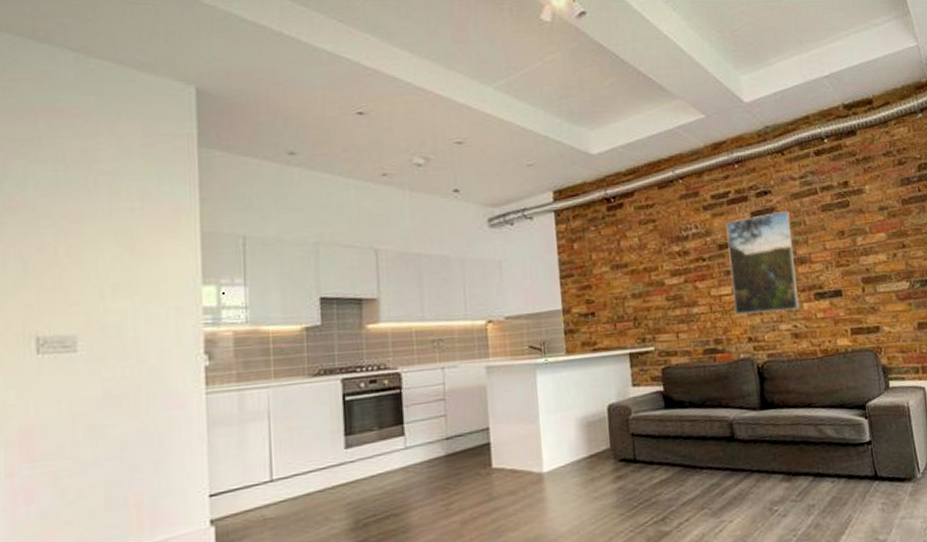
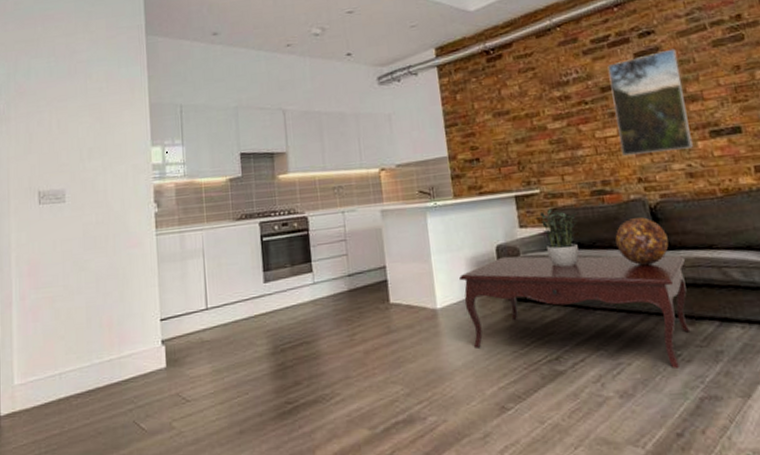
coffee table: none [568,414,788,524] -> present [459,255,691,369]
potted plant: none [648,367,691,427] -> present [535,209,579,268]
decorative sphere: none [724,376,773,425] -> present [615,217,669,266]

